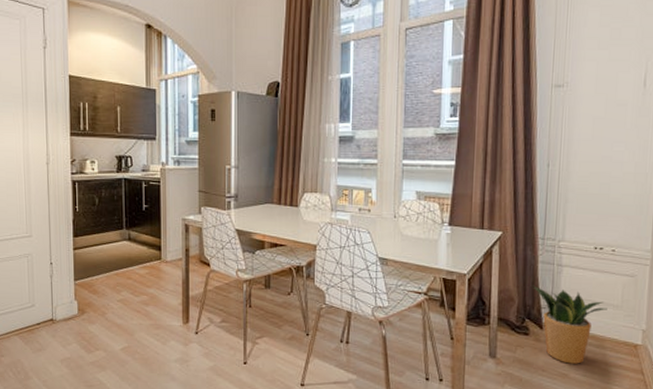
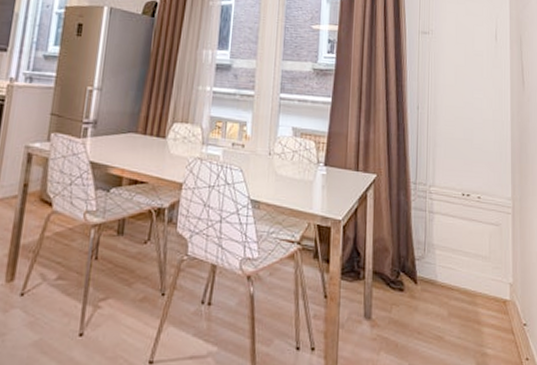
potted plant: present [532,285,607,364] -> none [405,234,477,324]

